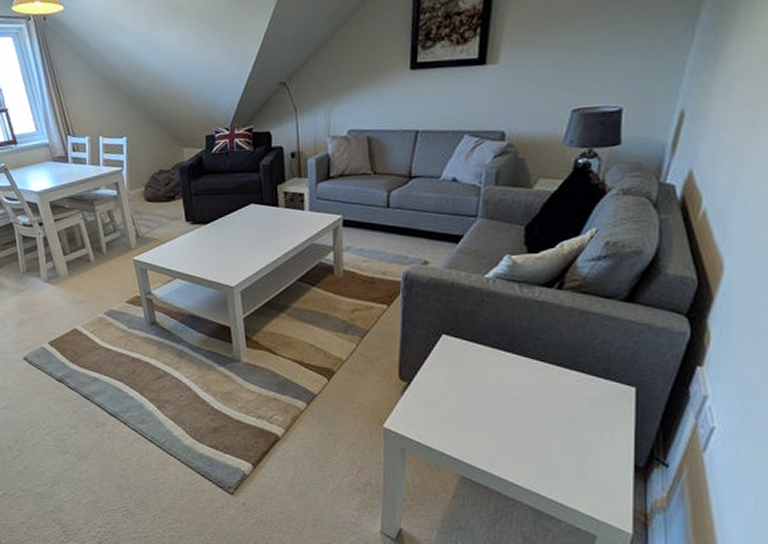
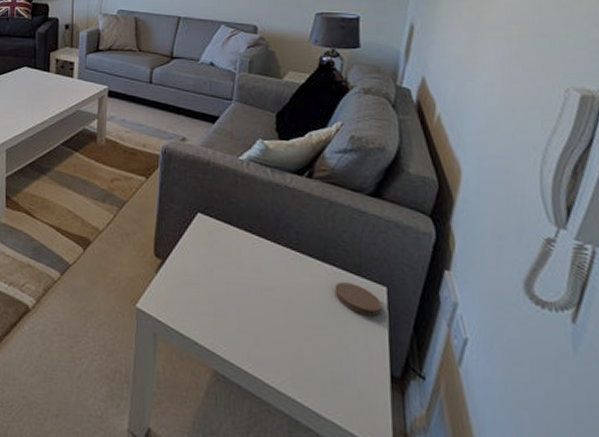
coaster: none [582,387,629,415] -> present [334,282,382,316]

